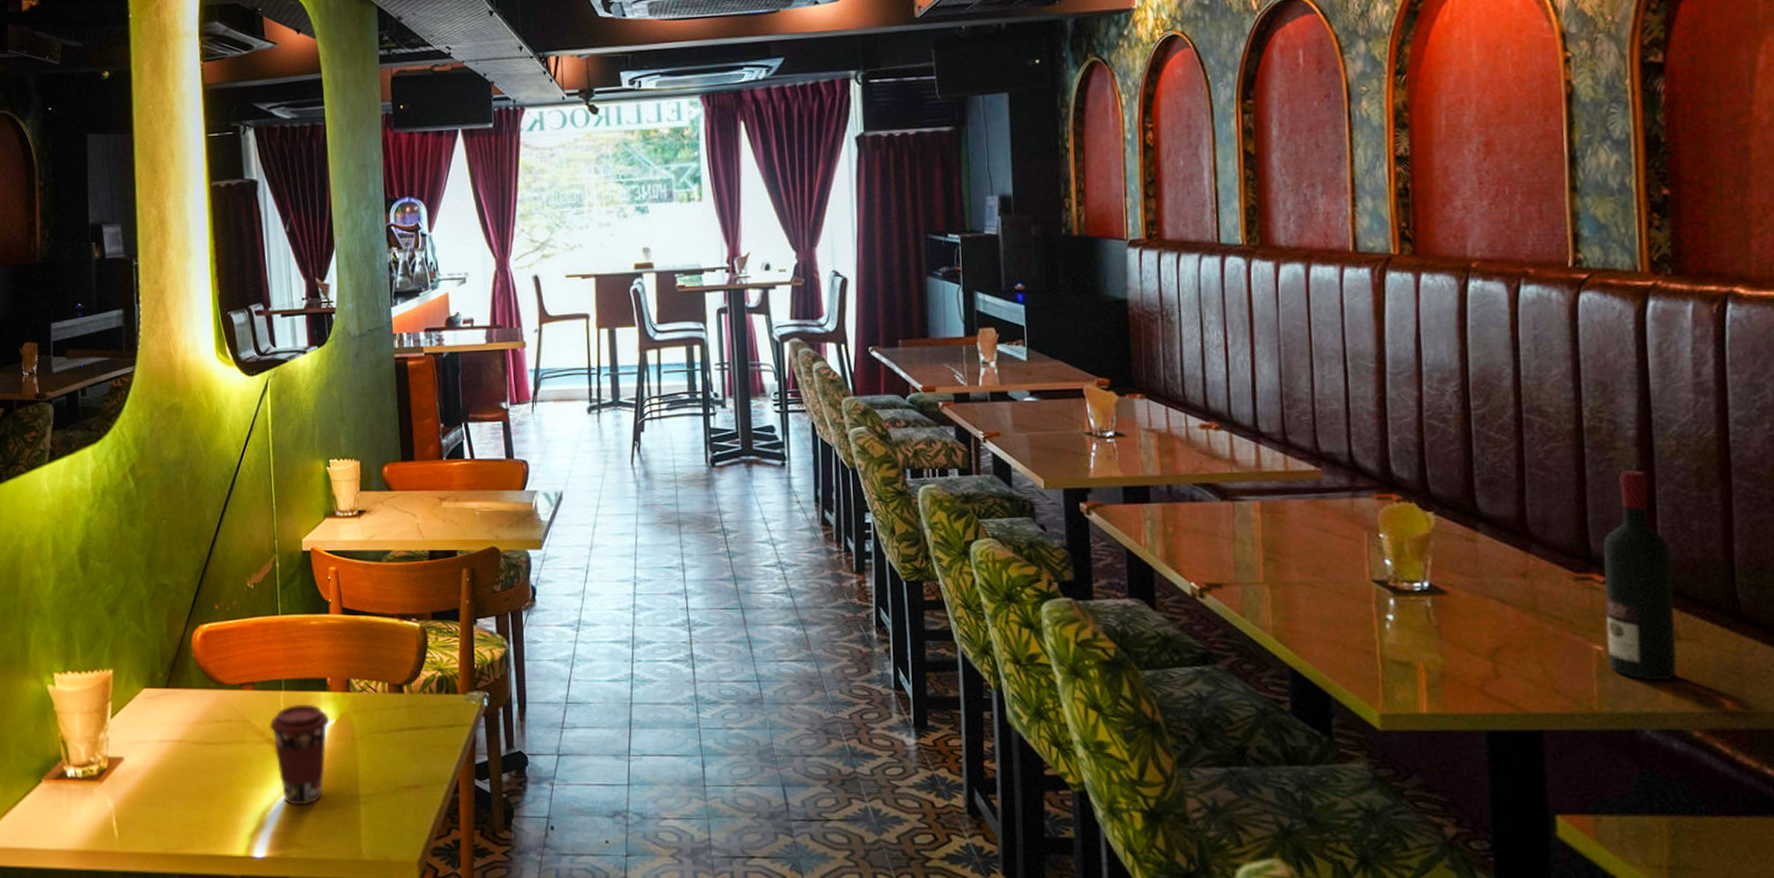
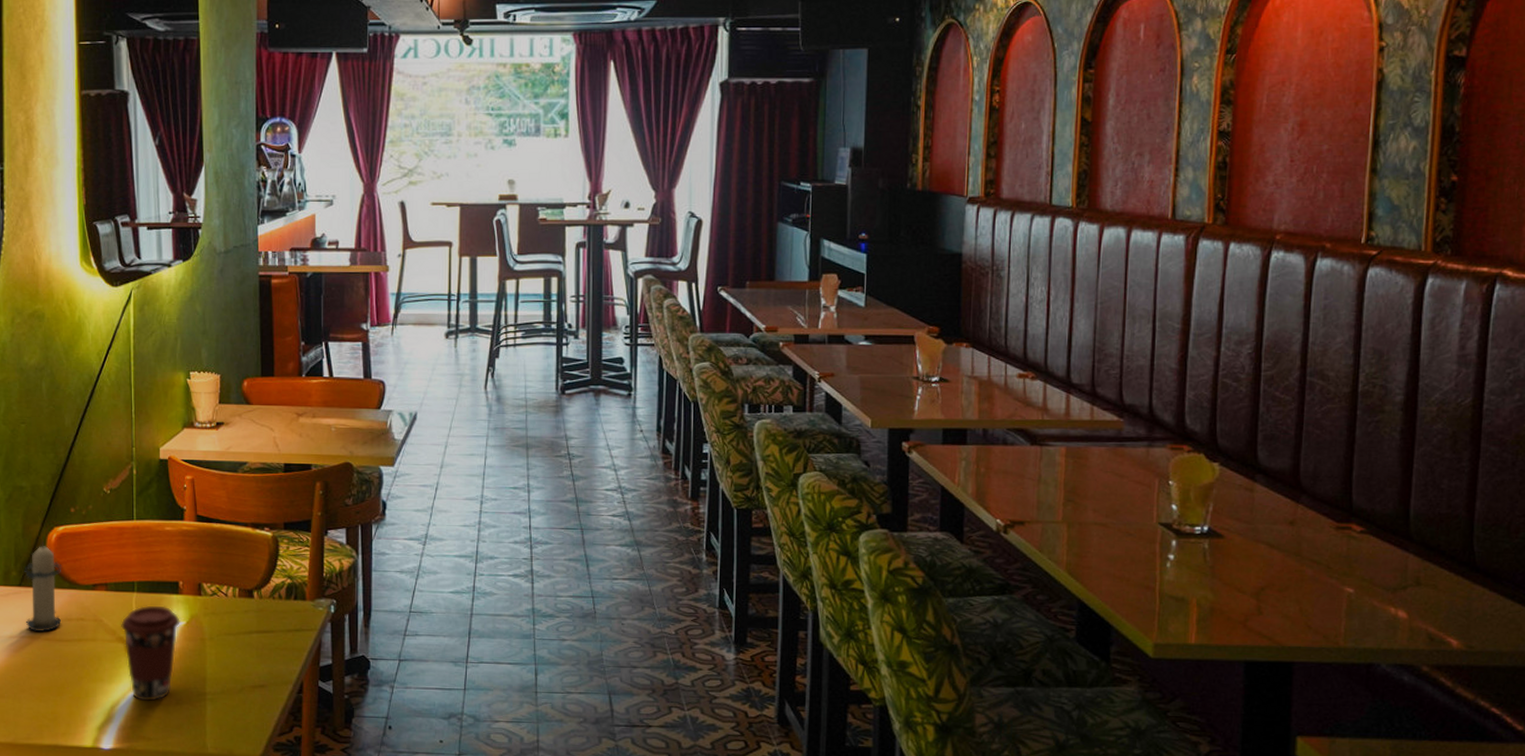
candle: none [170,639,209,736] -> present [24,540,62,632]
wine bottle: present [1604,470,1678,681] -> none [1356,432,1421,621]

